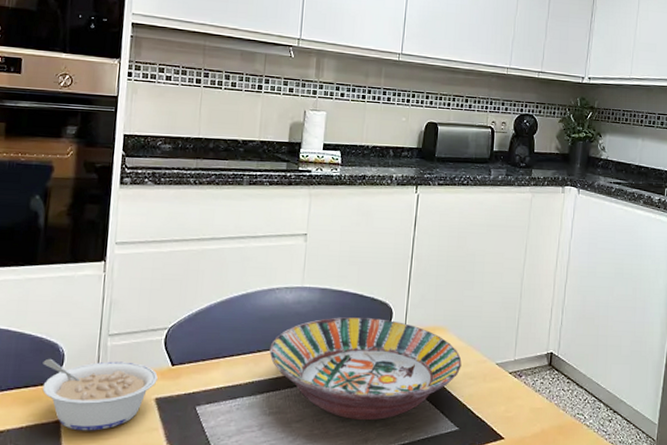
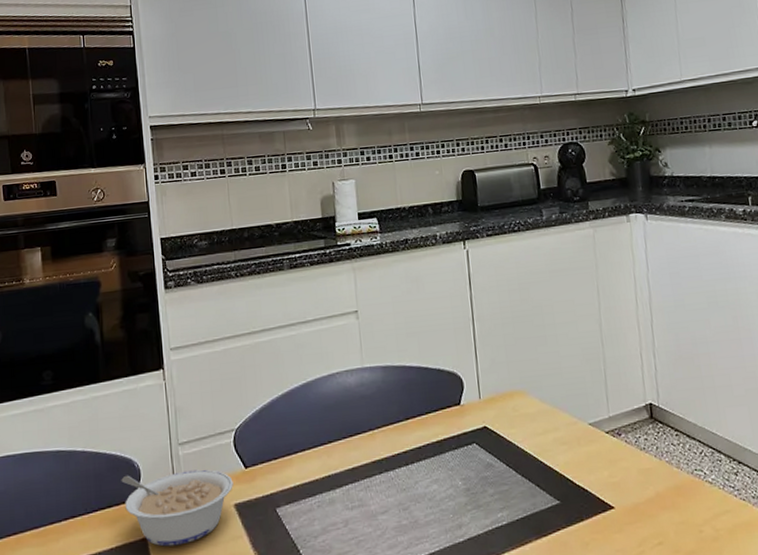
serving bowl: present [269,317,462,421] -> none [340,390,550,505]

